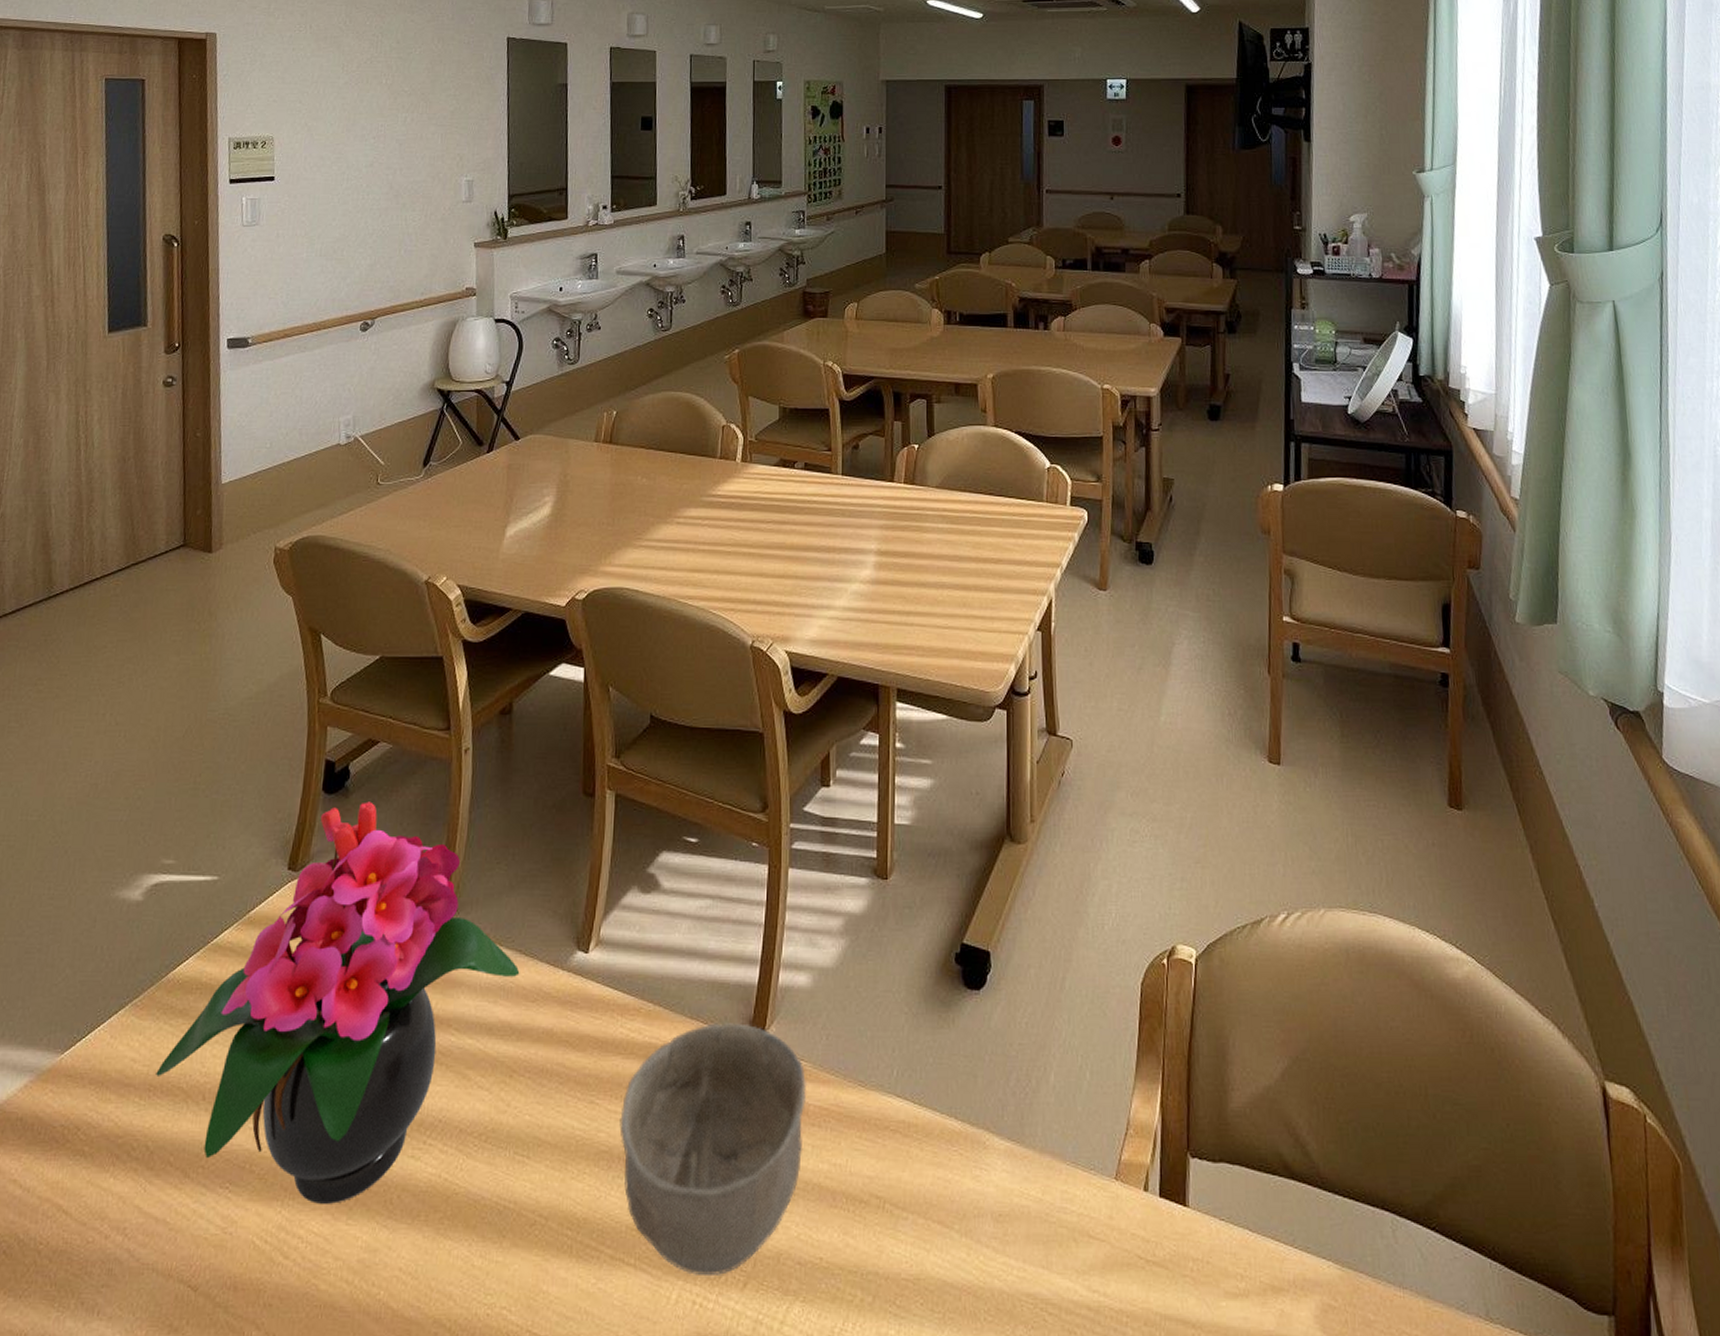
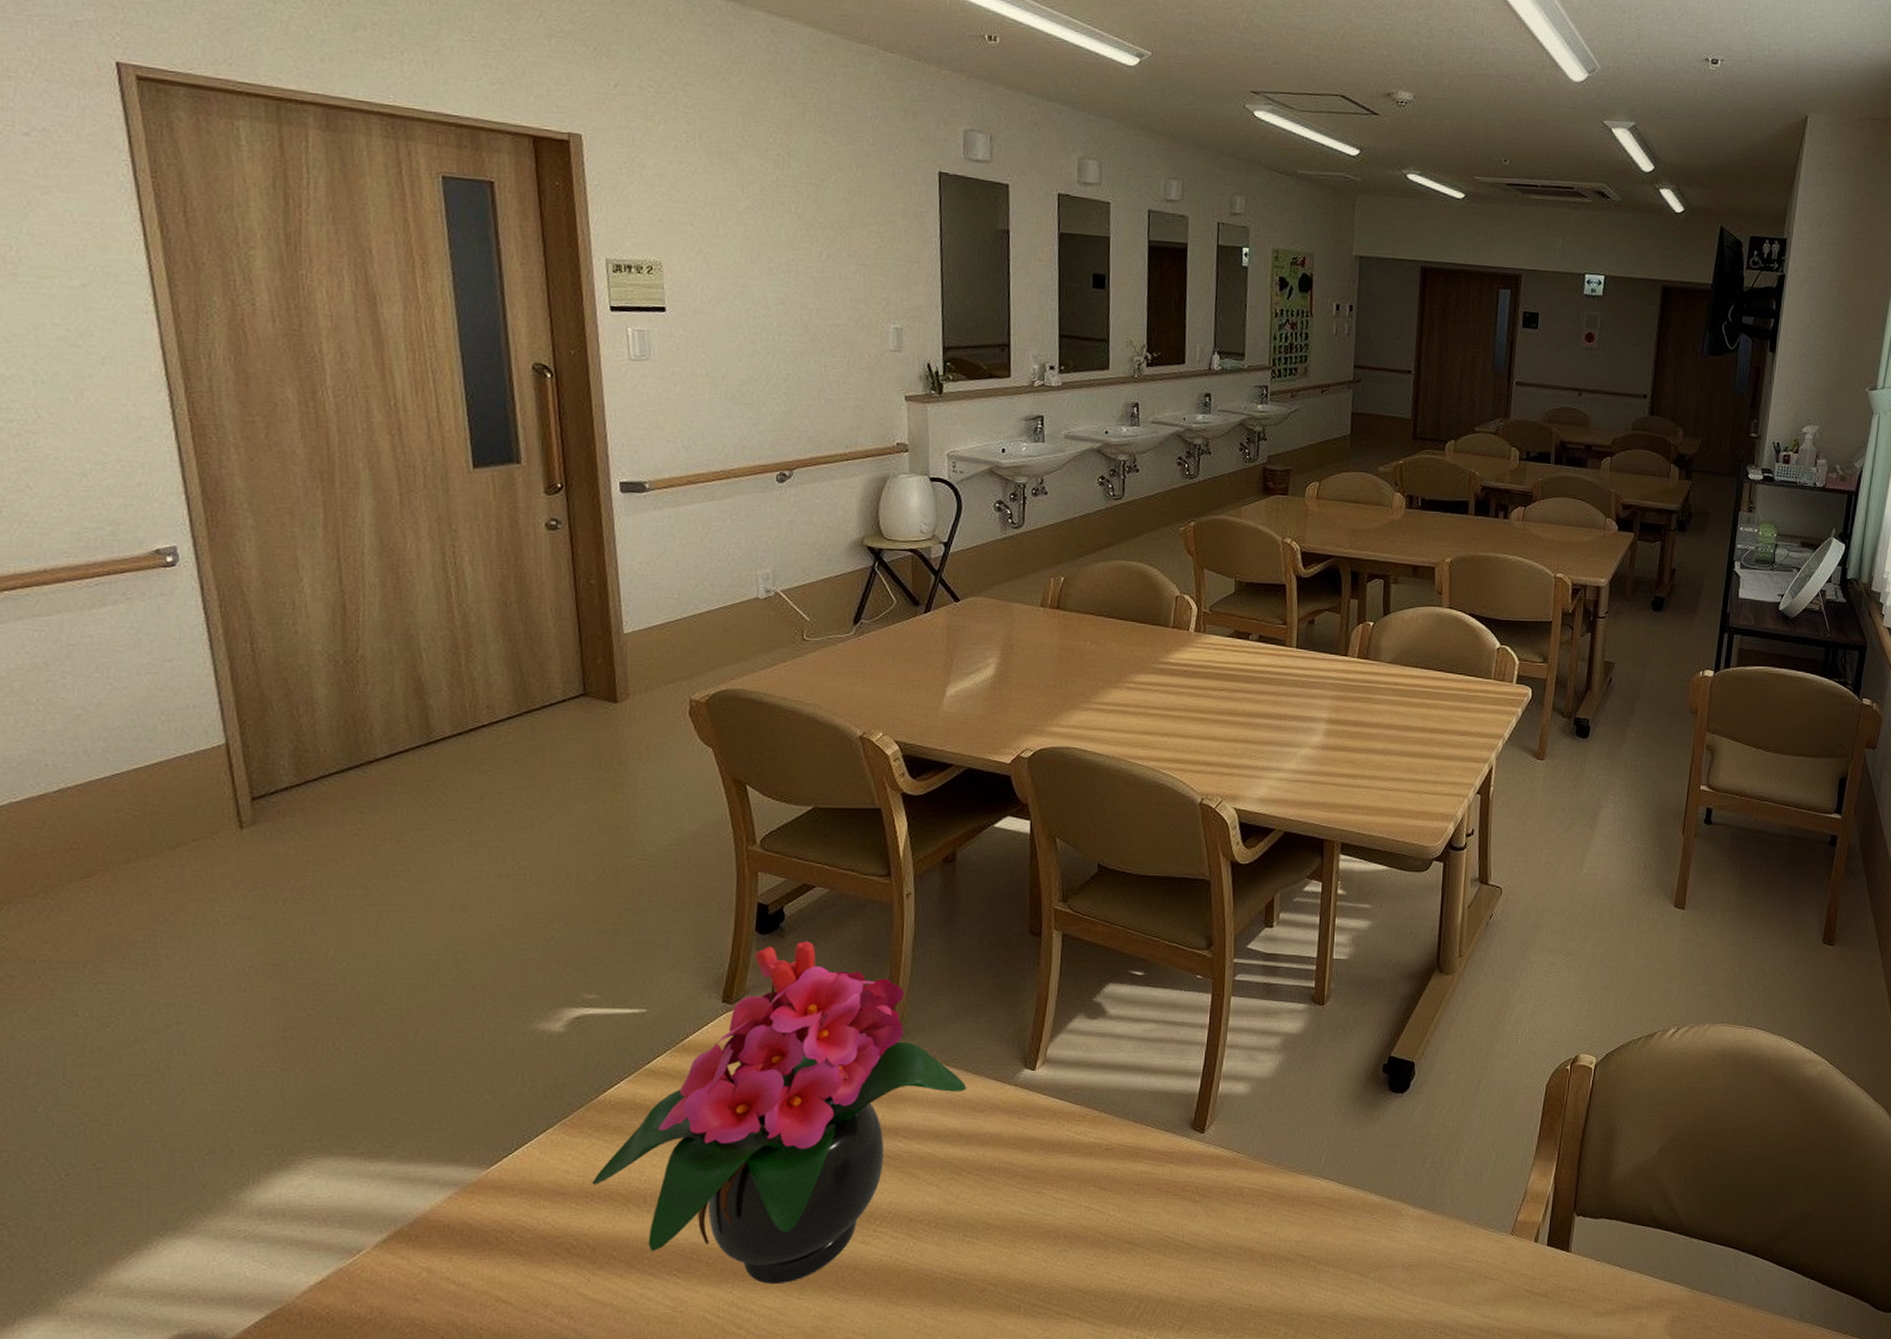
bowl: present [619,1023,807,1275] -> none [1065,1125,1243,1323]

